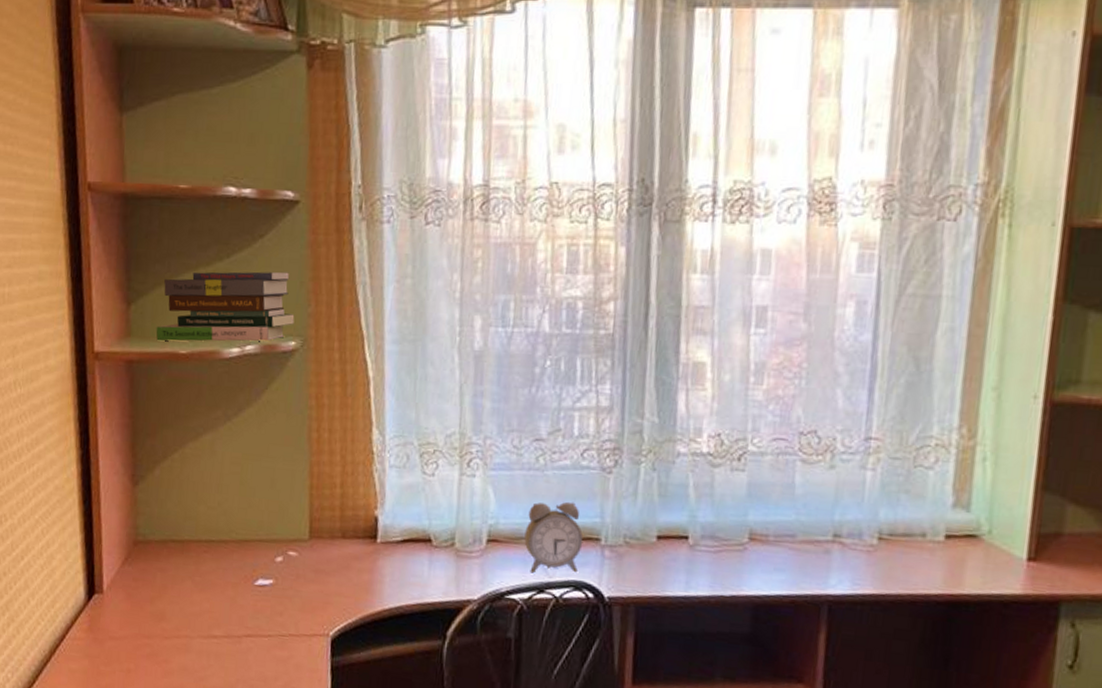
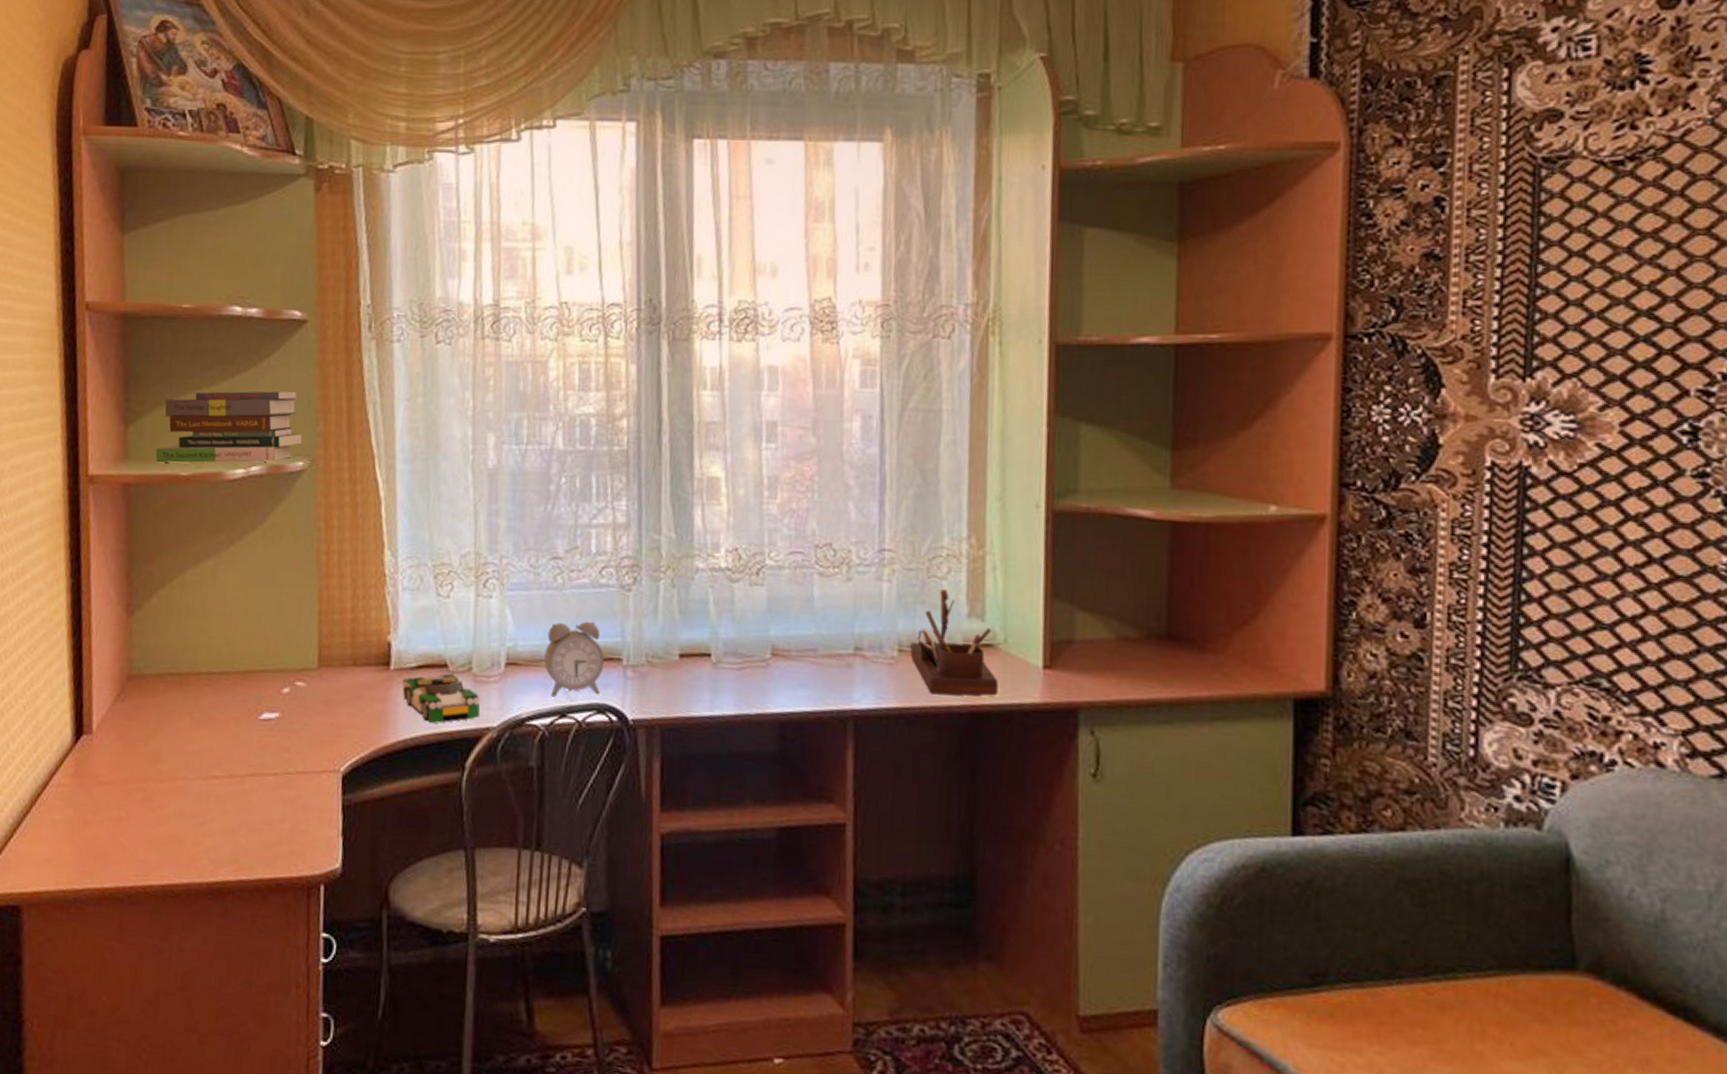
toy car: none [388,548,462,594] -> present [402,673,481,723]
desk organizer: none [890,479,979,587] -> present [910,589,998,696]

